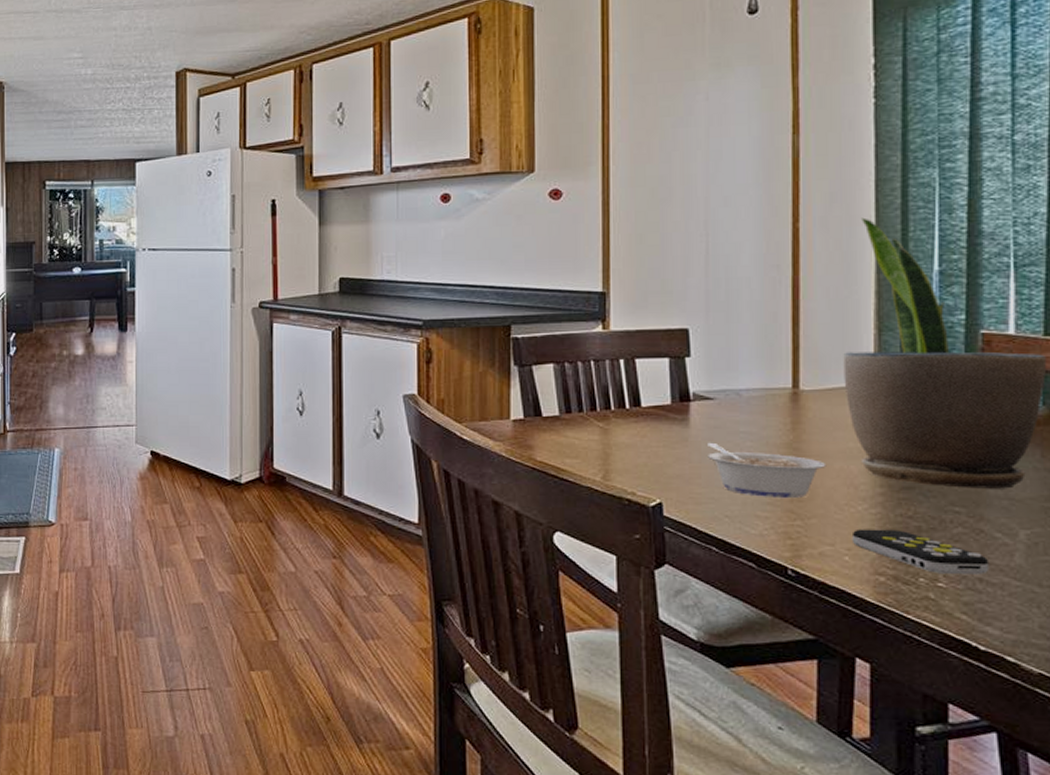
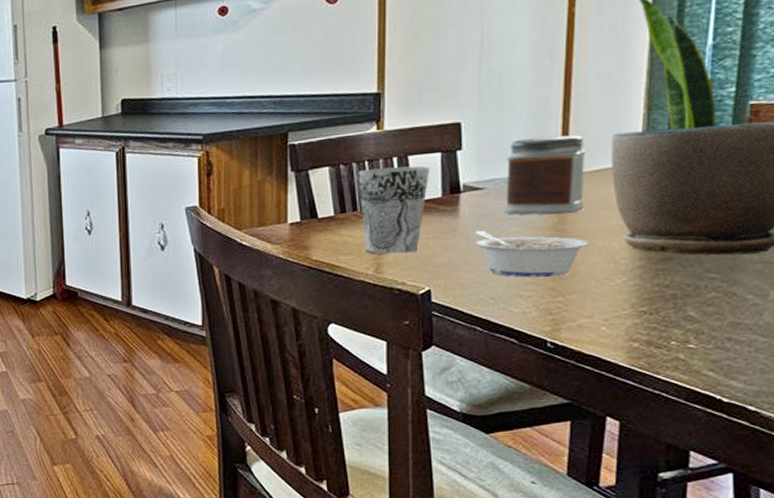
cup: none [584,370,659,462] -> present [358,165,430,255]
jar: none [736,350,819,432] -> present [504,135,586,215]
remote control: present [851,529,990,575] -> none [609,298,739,336]

